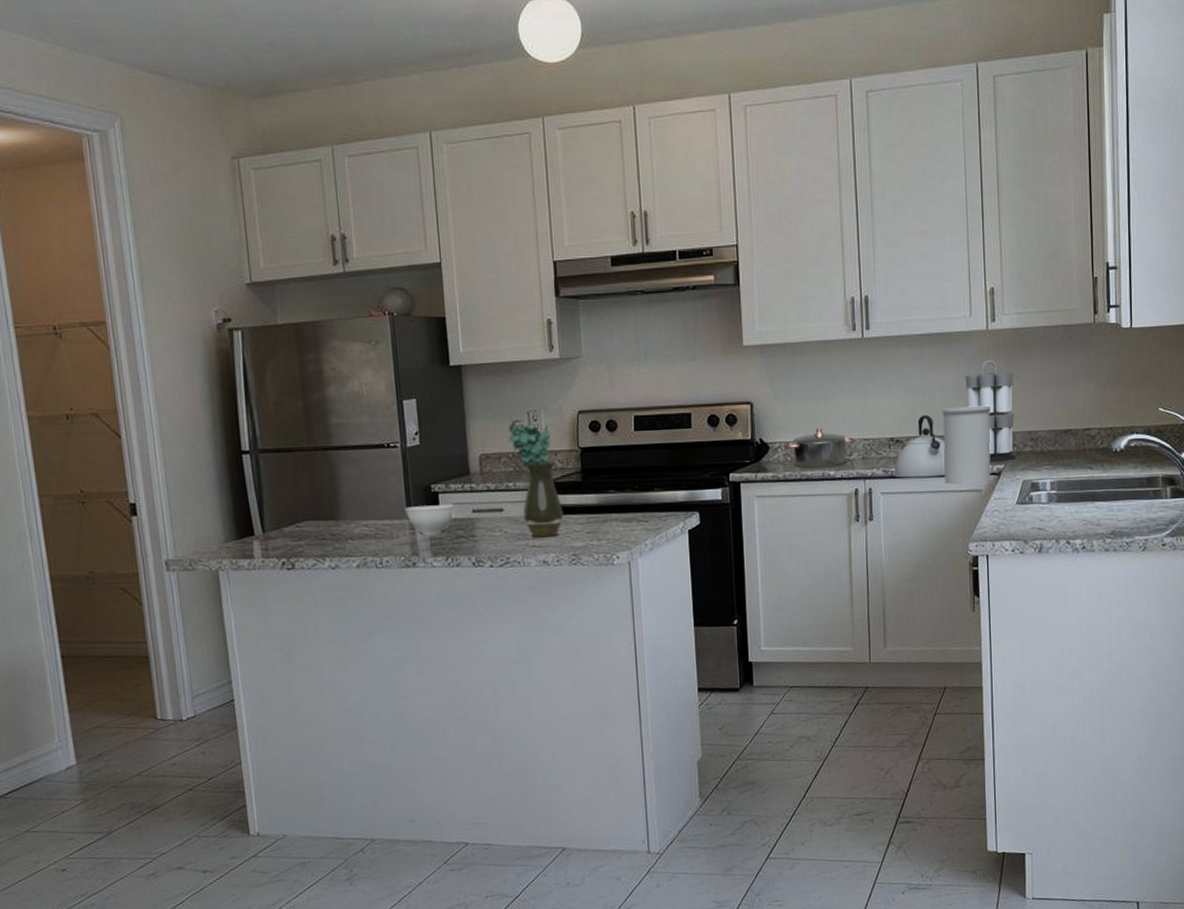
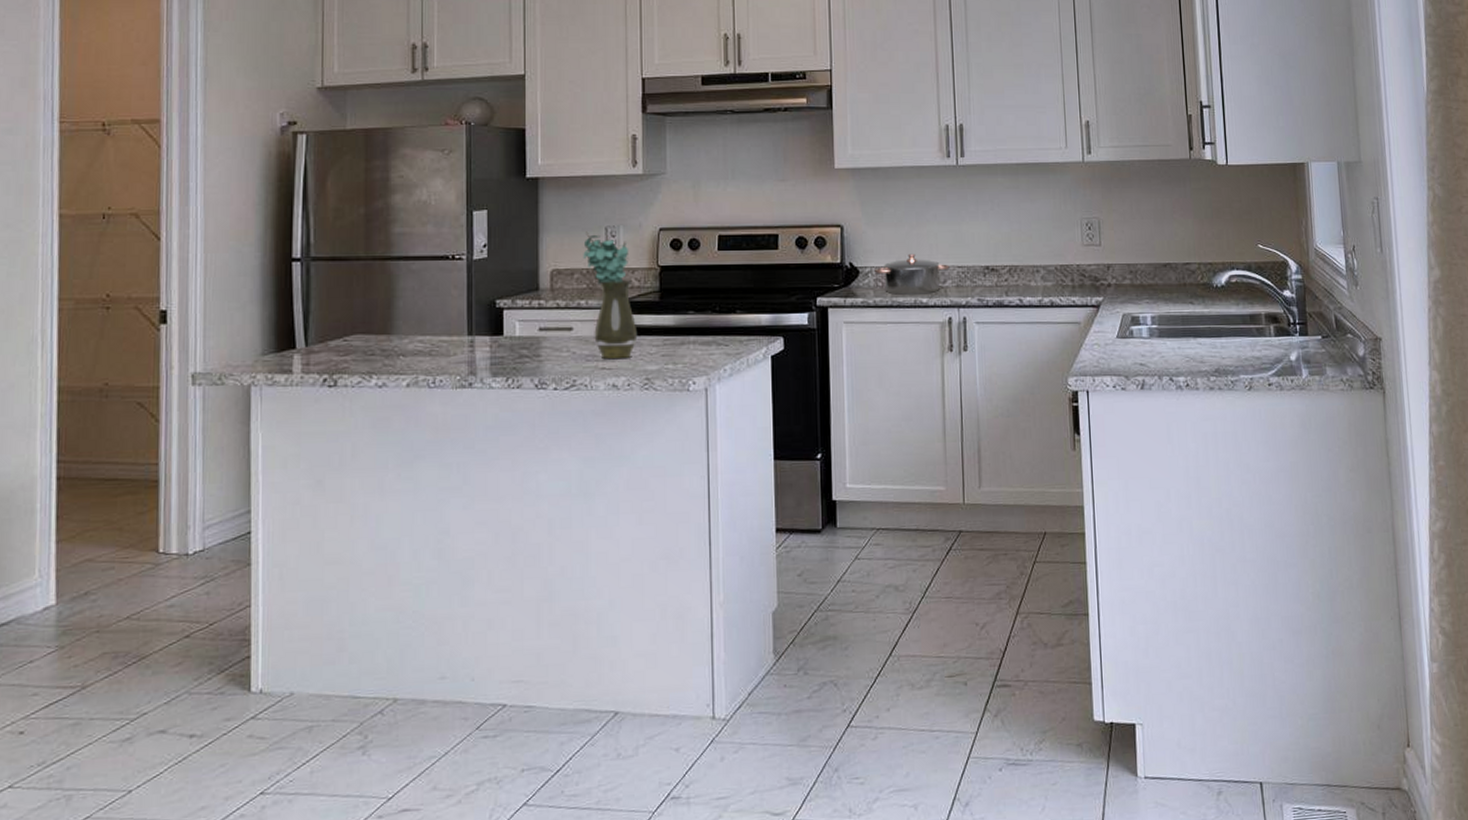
bowl: present [404,504,455,537] -> none [465,321,520,356]
kettle: present [894,414,946,478] -> none [989,244,1043,308]
canister: present [942,405,991,485] -> none [1039,236,1090,316]
spice rack: present [965,360,1016,463] -> none [1061,191,1115,295]

